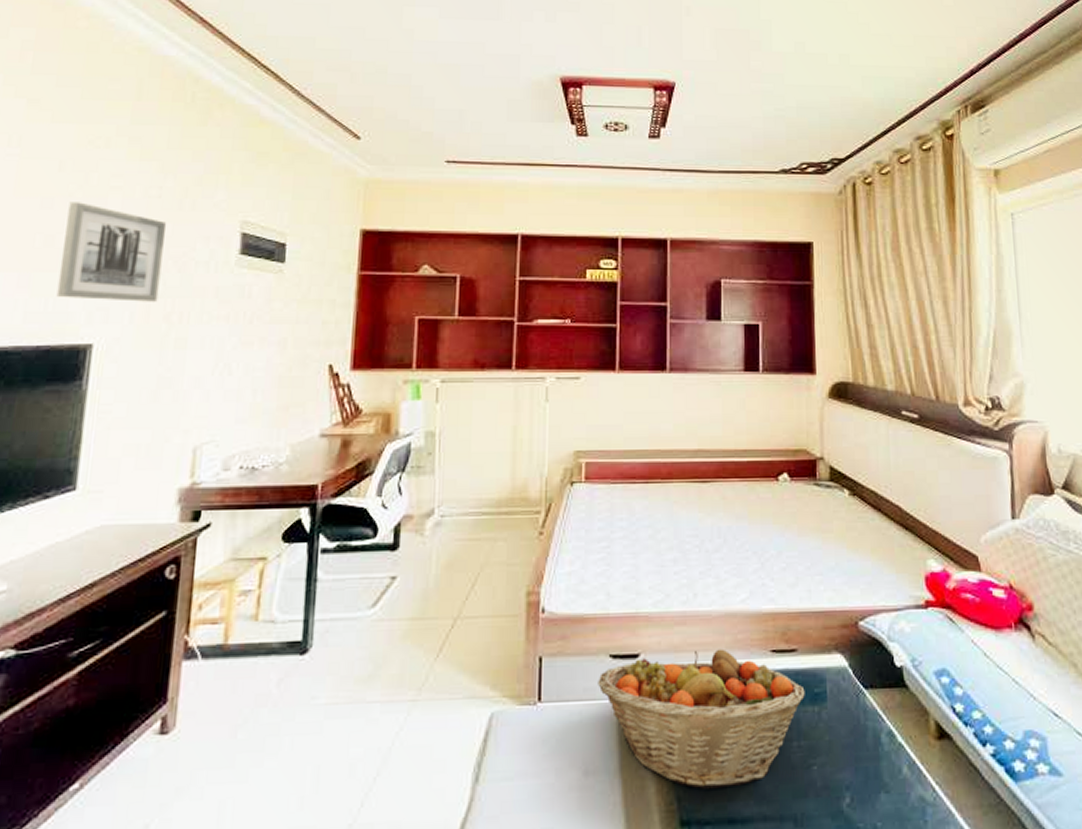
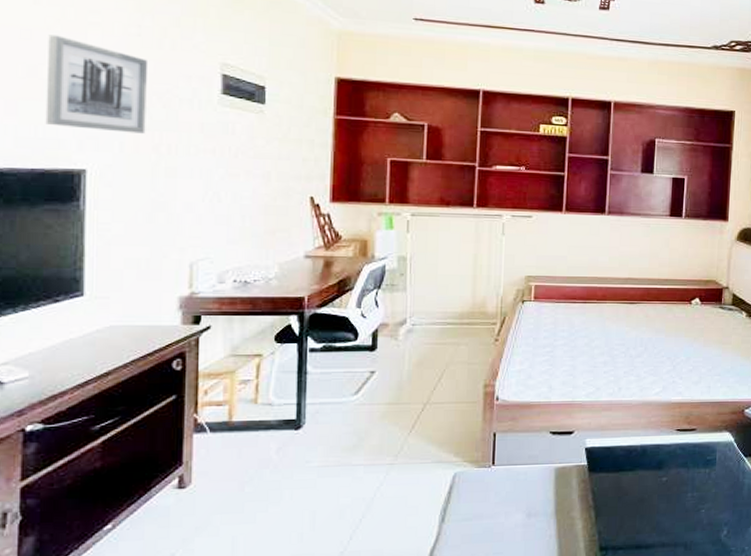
fruit basket: present [598,649,805,789] -> none [540,428,700,526]

